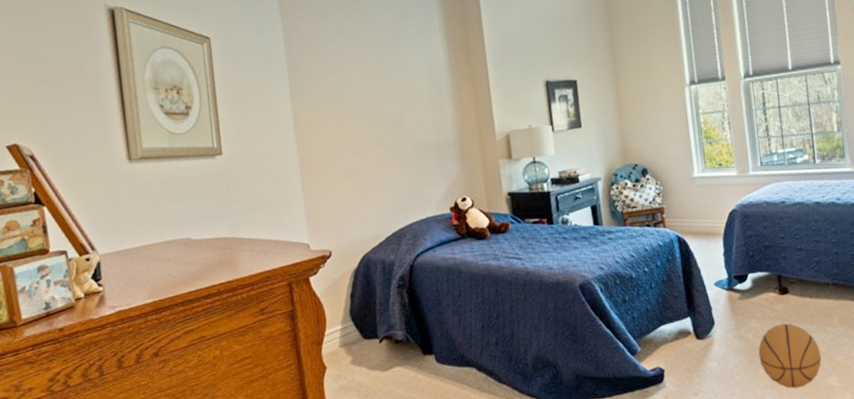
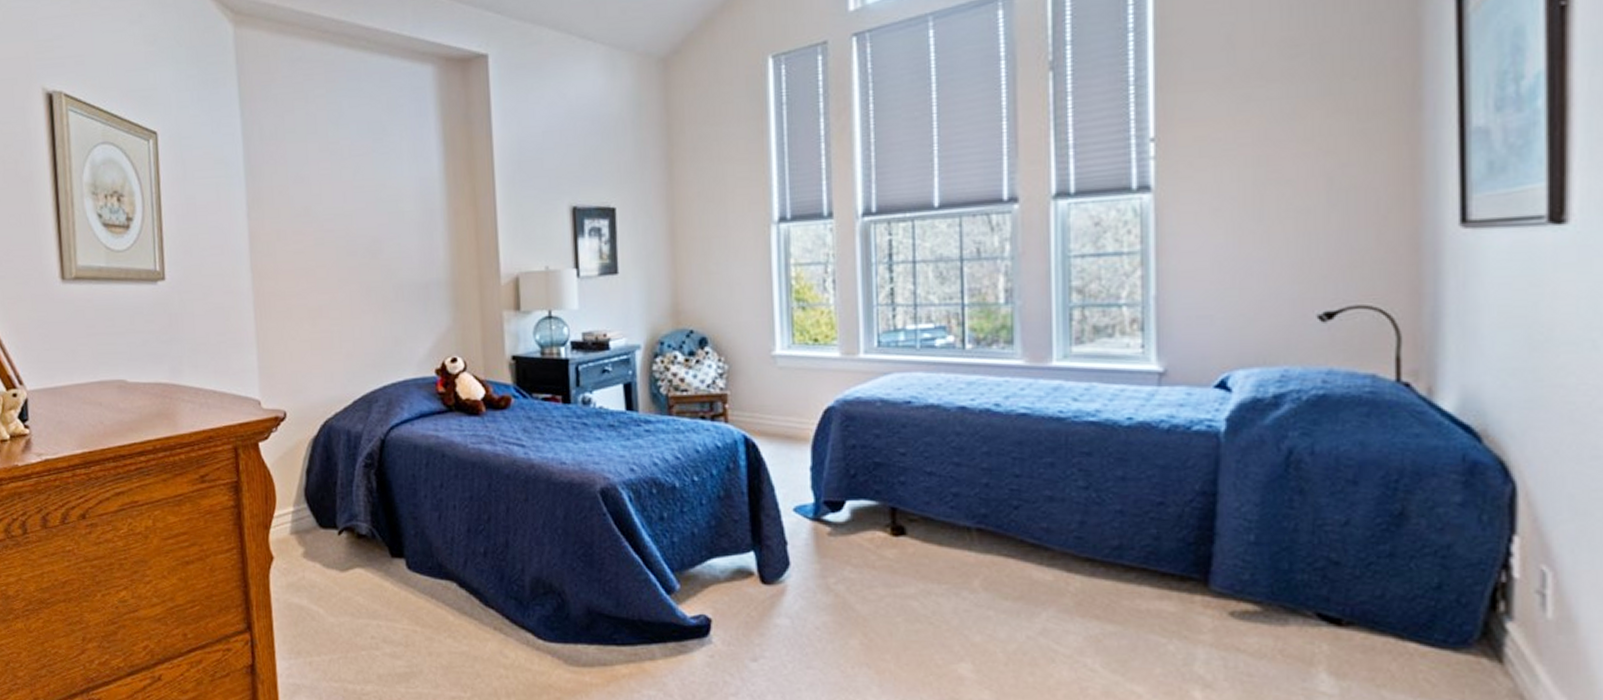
basketball: present [758,323,822,388] -> none [852,578,950,672]

